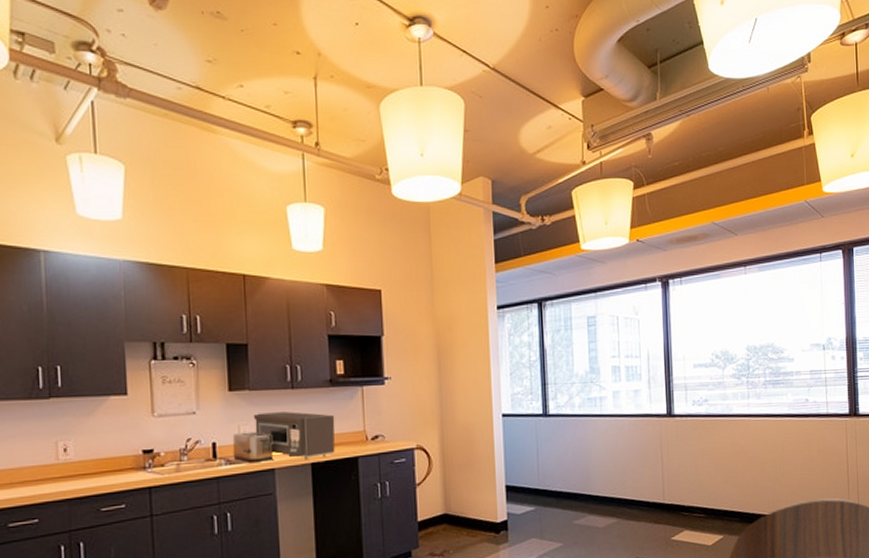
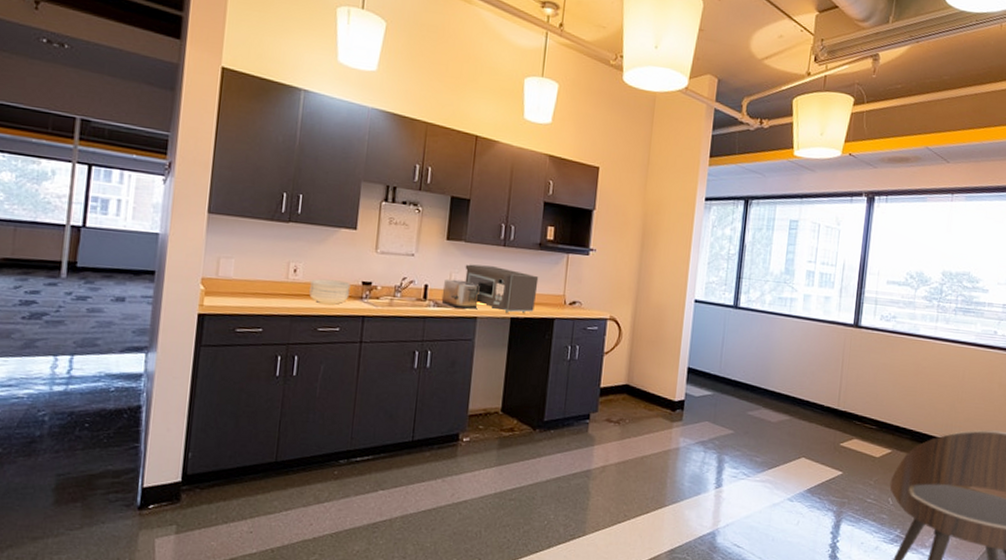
bowl: none [83,452,131,482] -> present [308,278,351,305]

